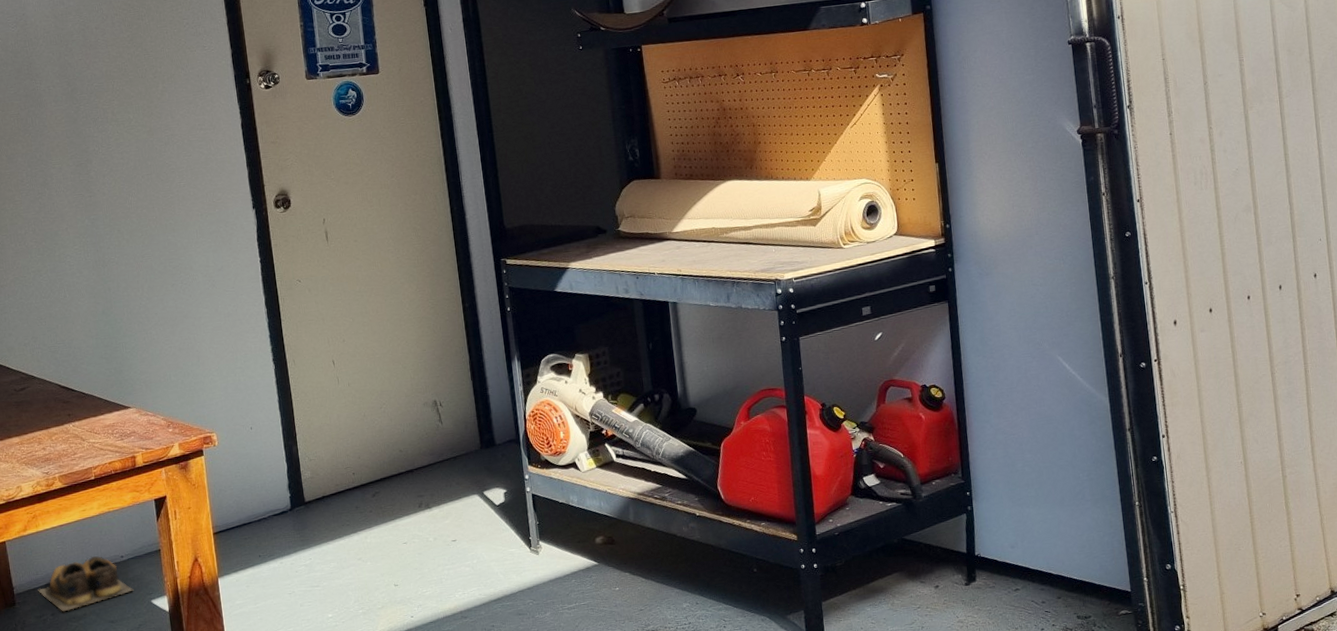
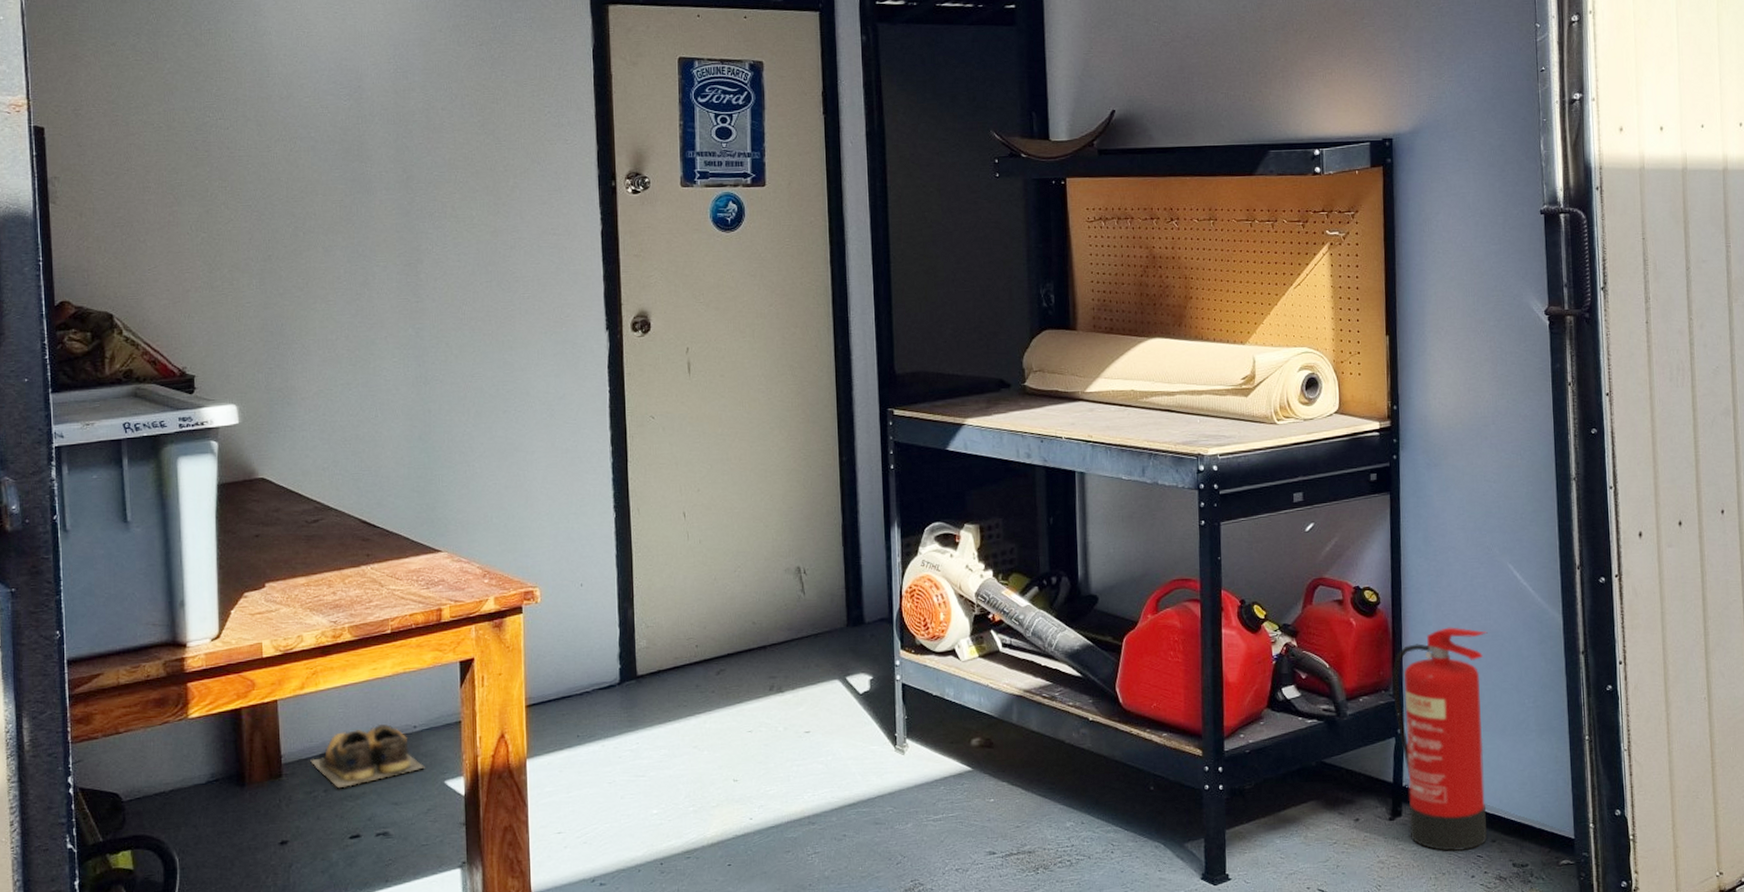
fire extinguisher: none [960,415,1053,609] -> present [1392,627,1488,852]

